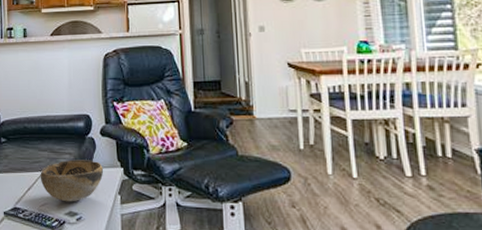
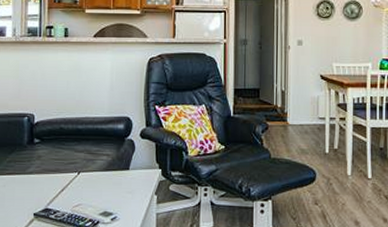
decorative bowl: present [40,159,104,202] -> none [75,161,142,203]

